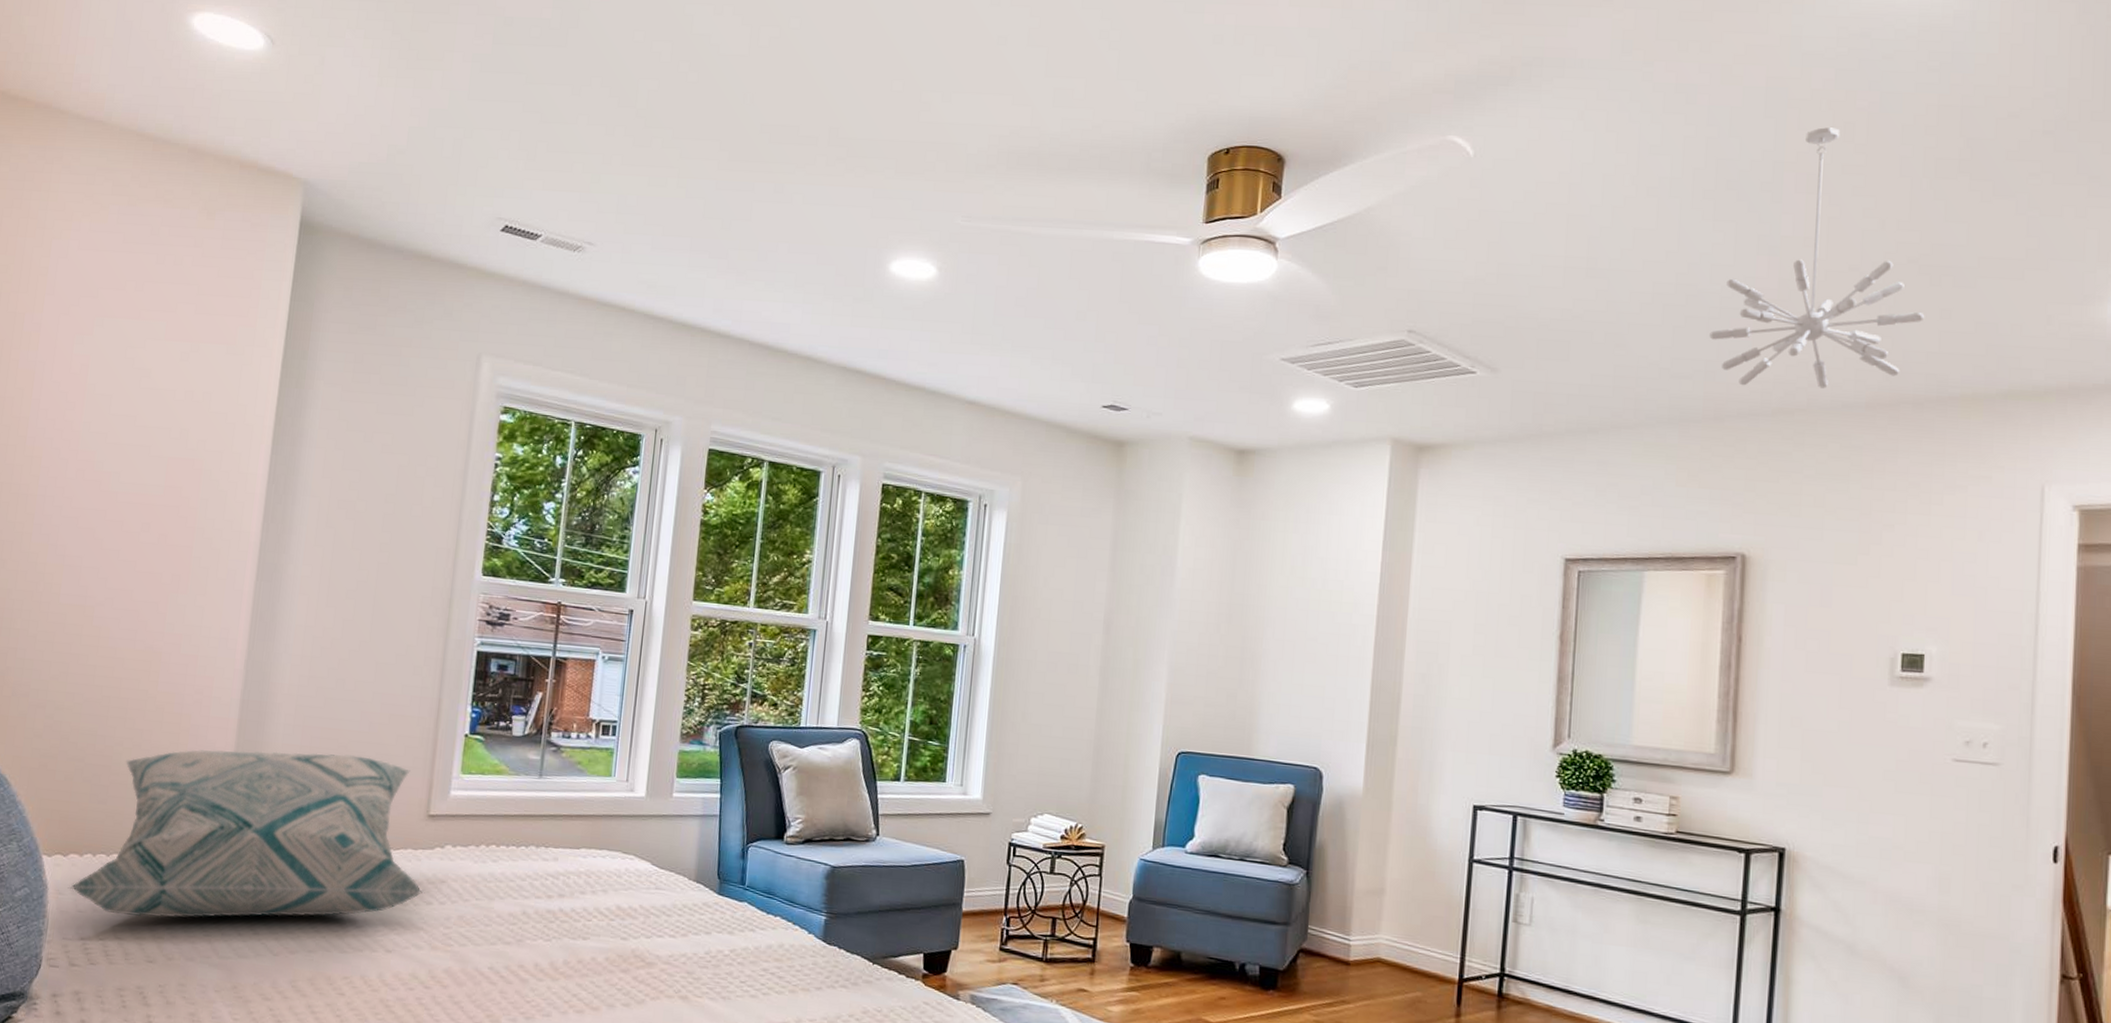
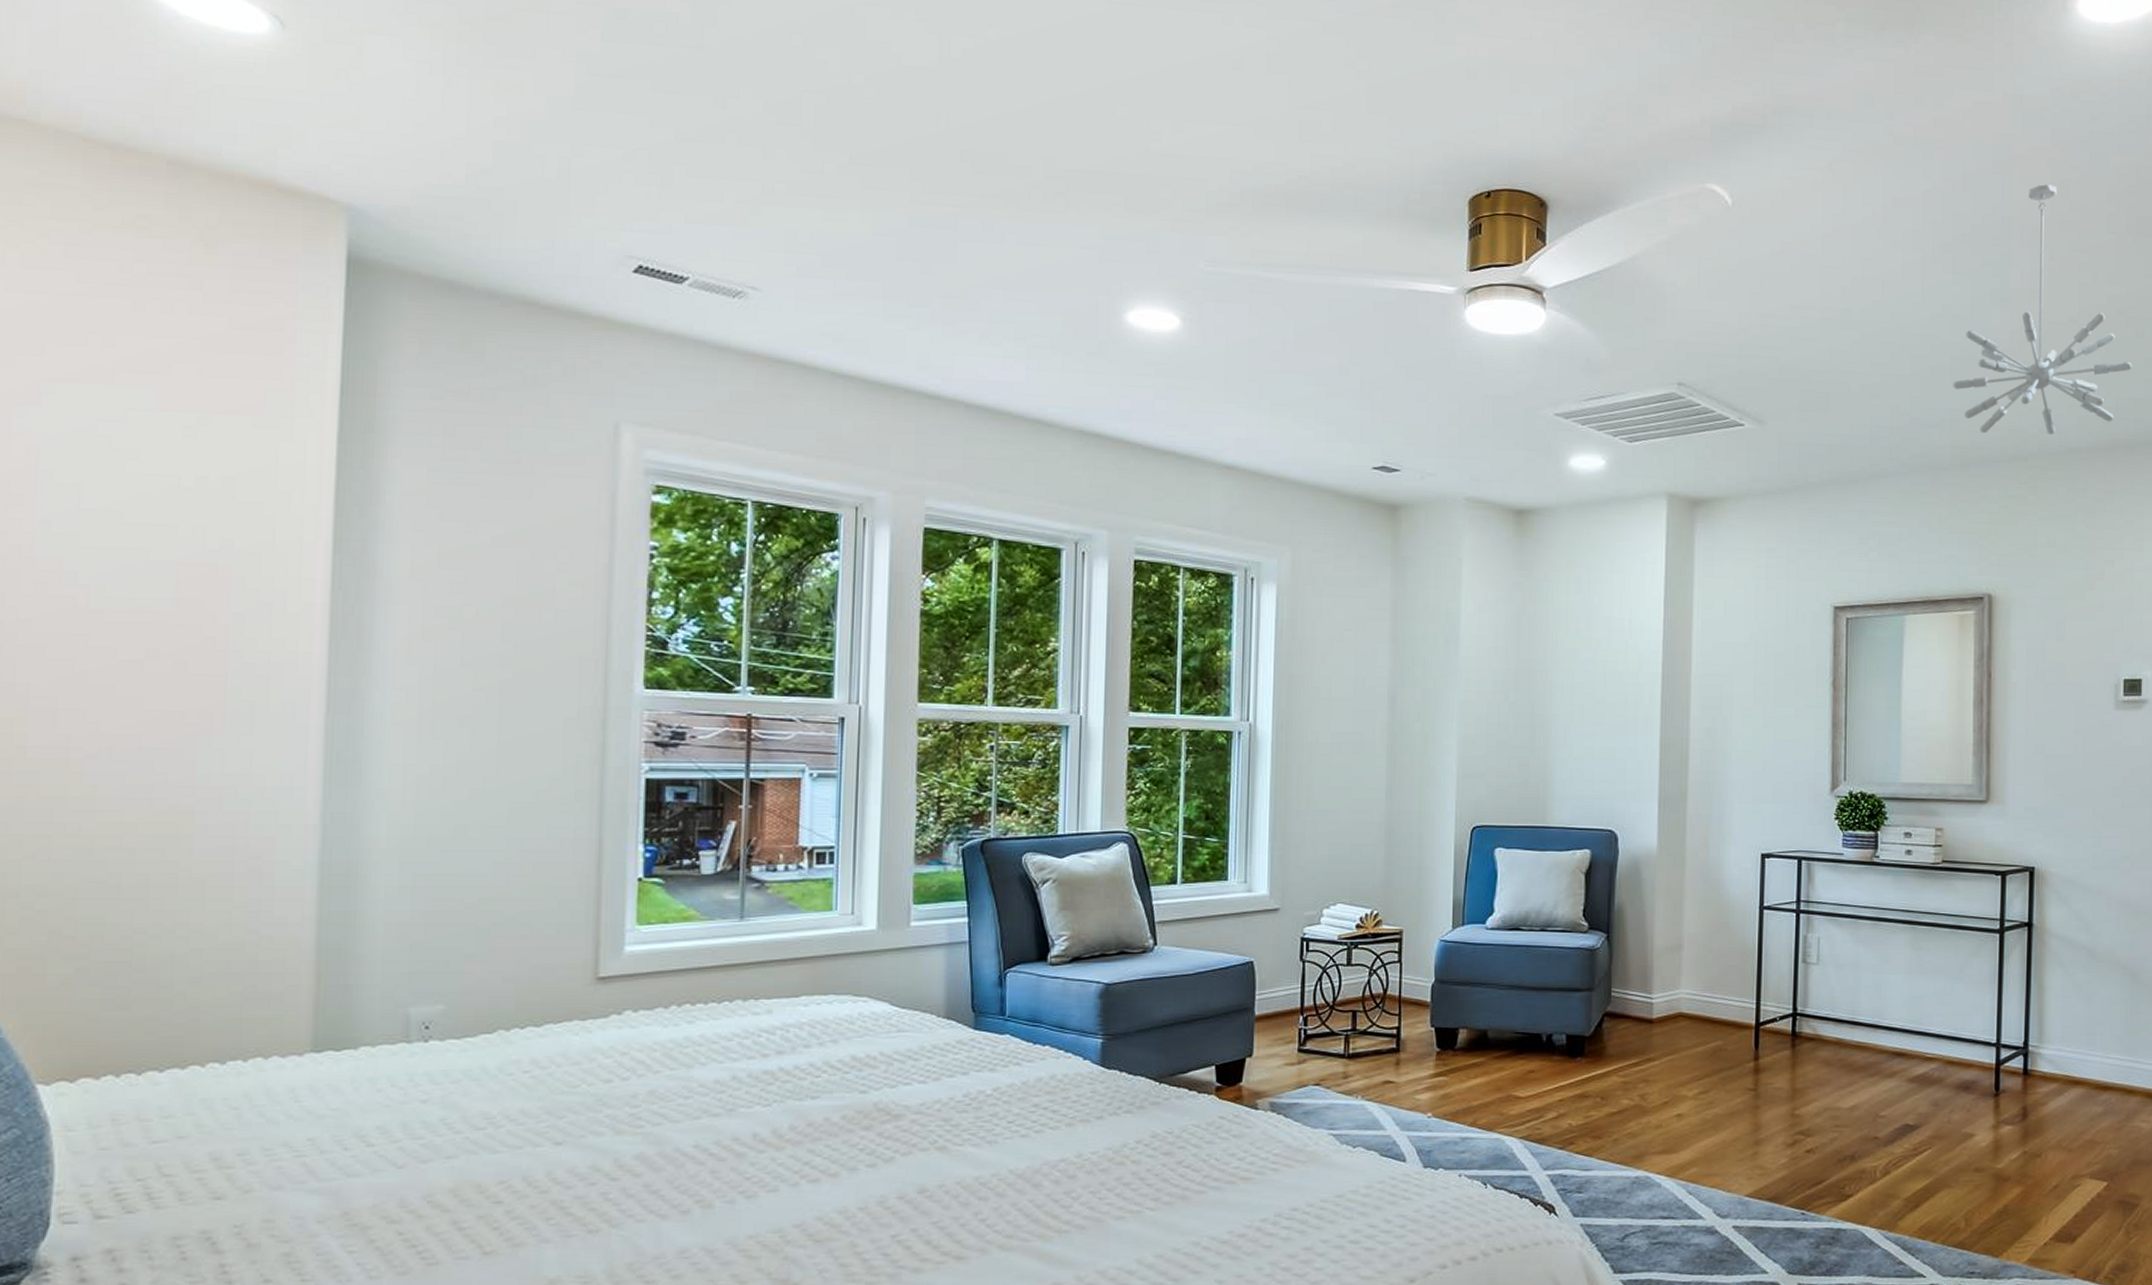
decorative pillow: present [68,750,425,918] -> none [81,916,601,1146]

